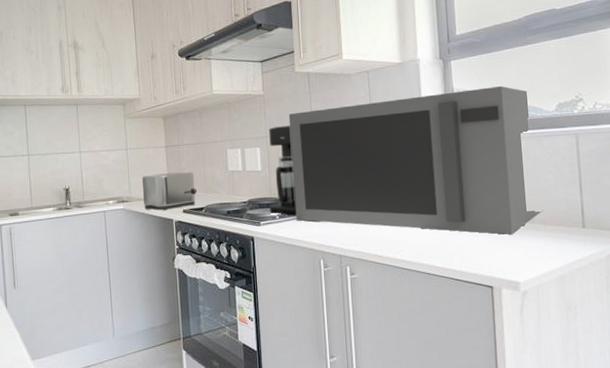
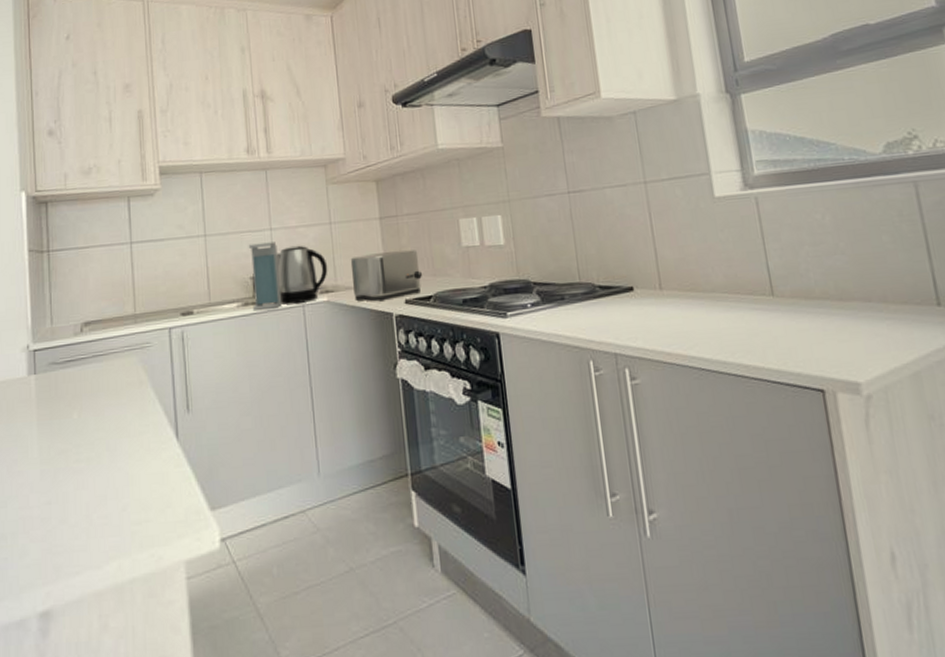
soap dispenser: none [62,162,88,214] -> present [248,242,282,310]
kettle: none [84,165,124,210] -> present [276,245,328,305]
coffee maker: present [269,125,297,216] -> none [512,184,555,303]
microwave: present [288,85,543,235] -> none [536,123,882,319]

